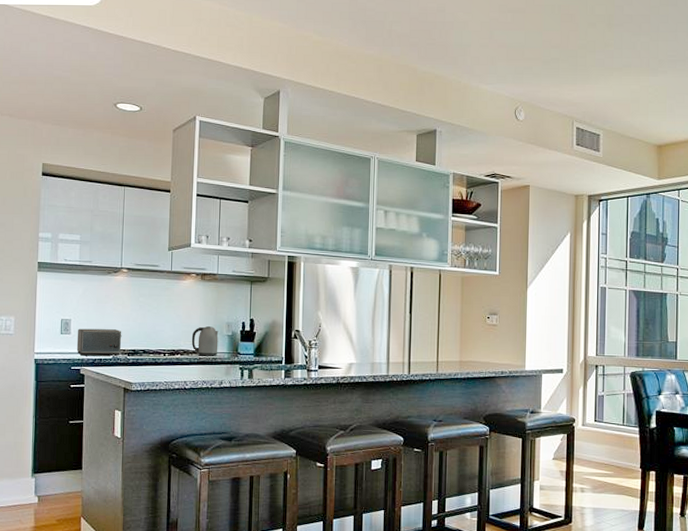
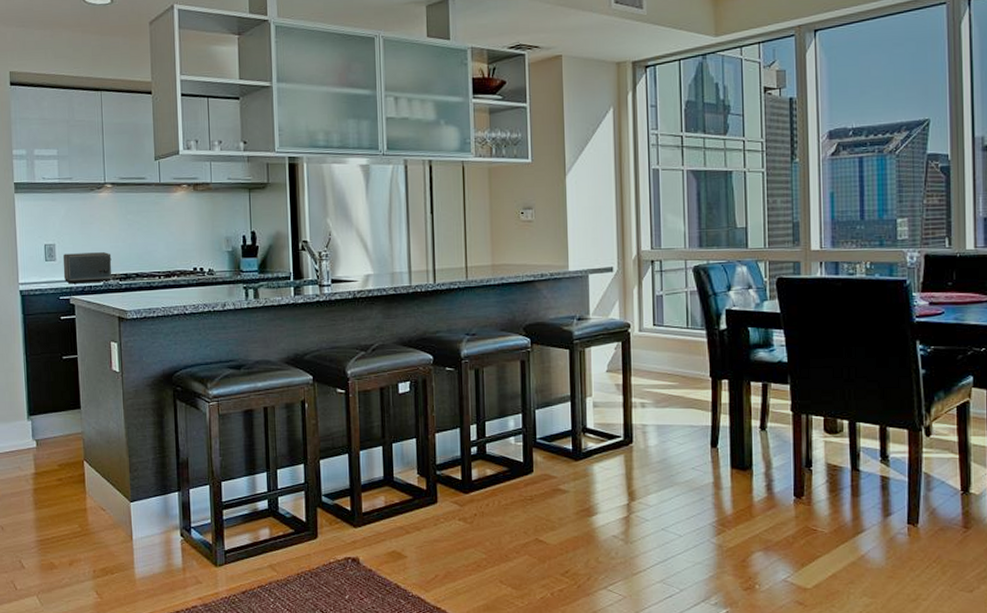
kettle: present [191,326,219,356] -> none [187,243,218,276]

